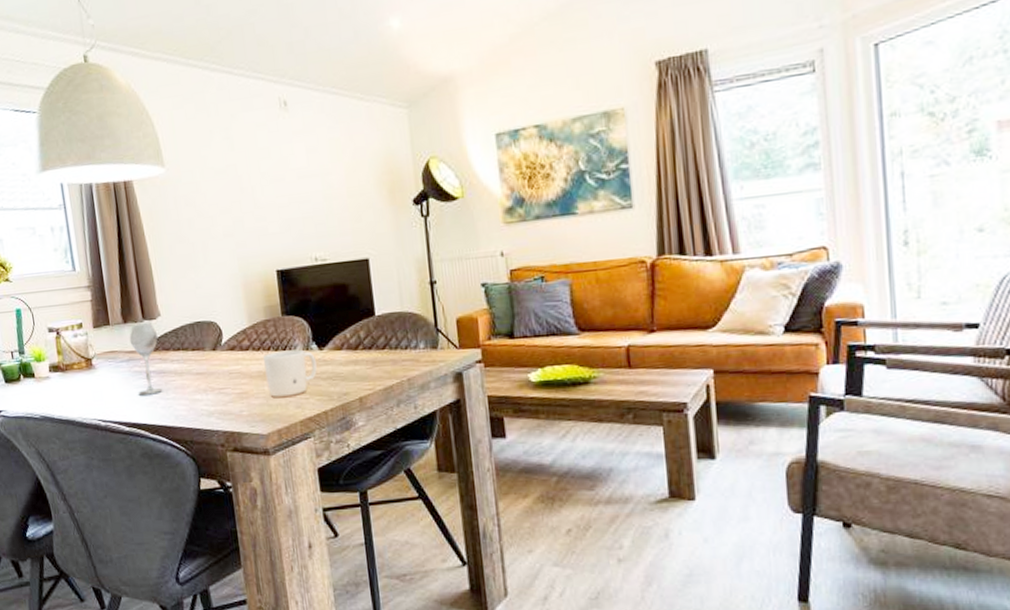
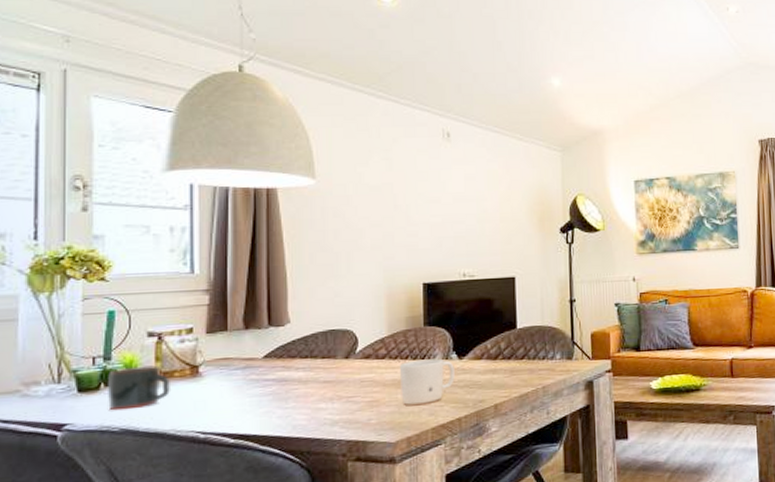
mug: none [24,358,73,399] -> present [108,365,170,411]
wineglass: present [129,323,163,396] -> none [249,330,283,405]

